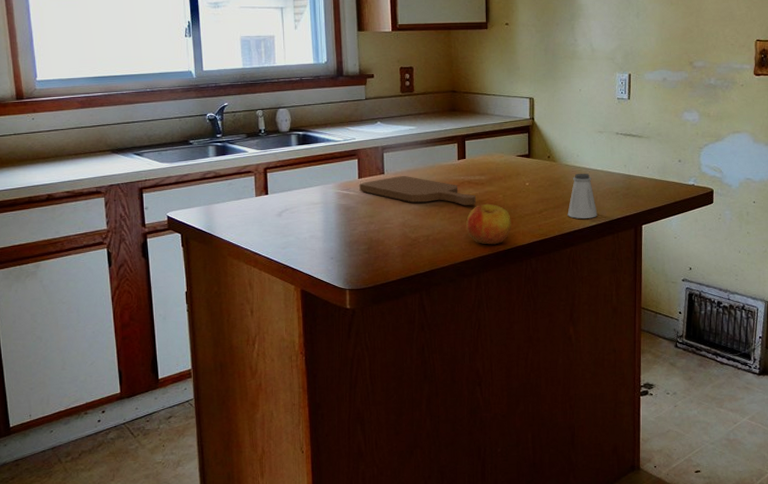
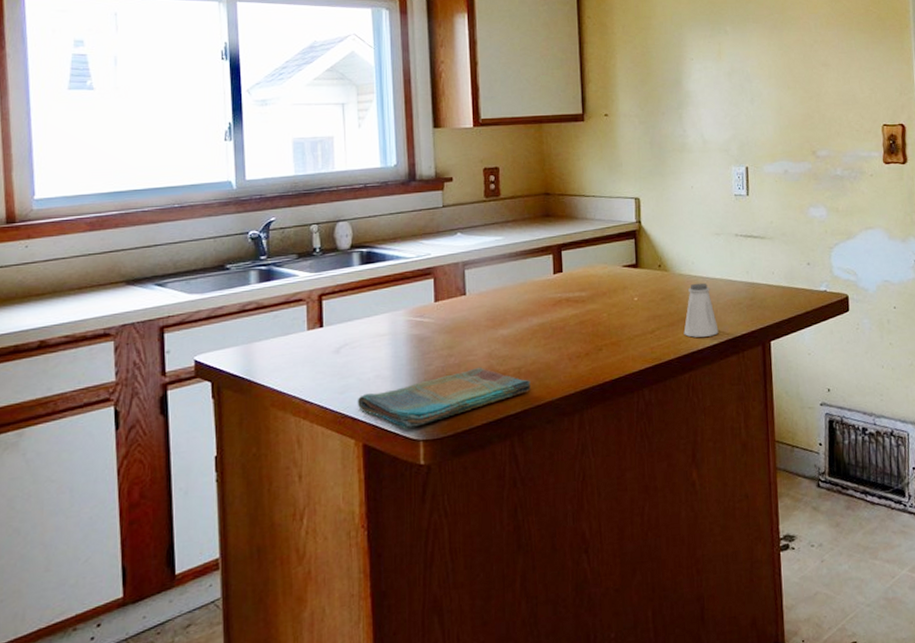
dish towel: none [296,233,437,281] -> present [357,366,531,430]
cutting board: present [359,176,476,206] -> none [435,296,576,329]
apple: present [466,203,512,245] -> none [565,324,620,375]

